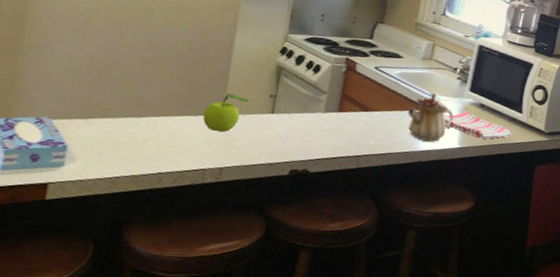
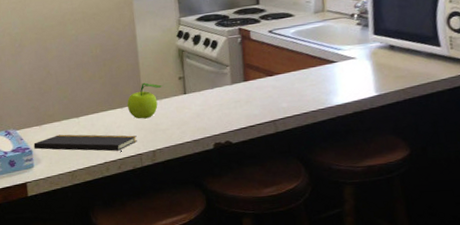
notepad: none [70,133,205,165] -> present [33,134,137,153]
teapot: present [408,92,454,142] -> none [313,43,363,95]
dish towel: present [443,111,512,139] -> none [351,56,434,82]

